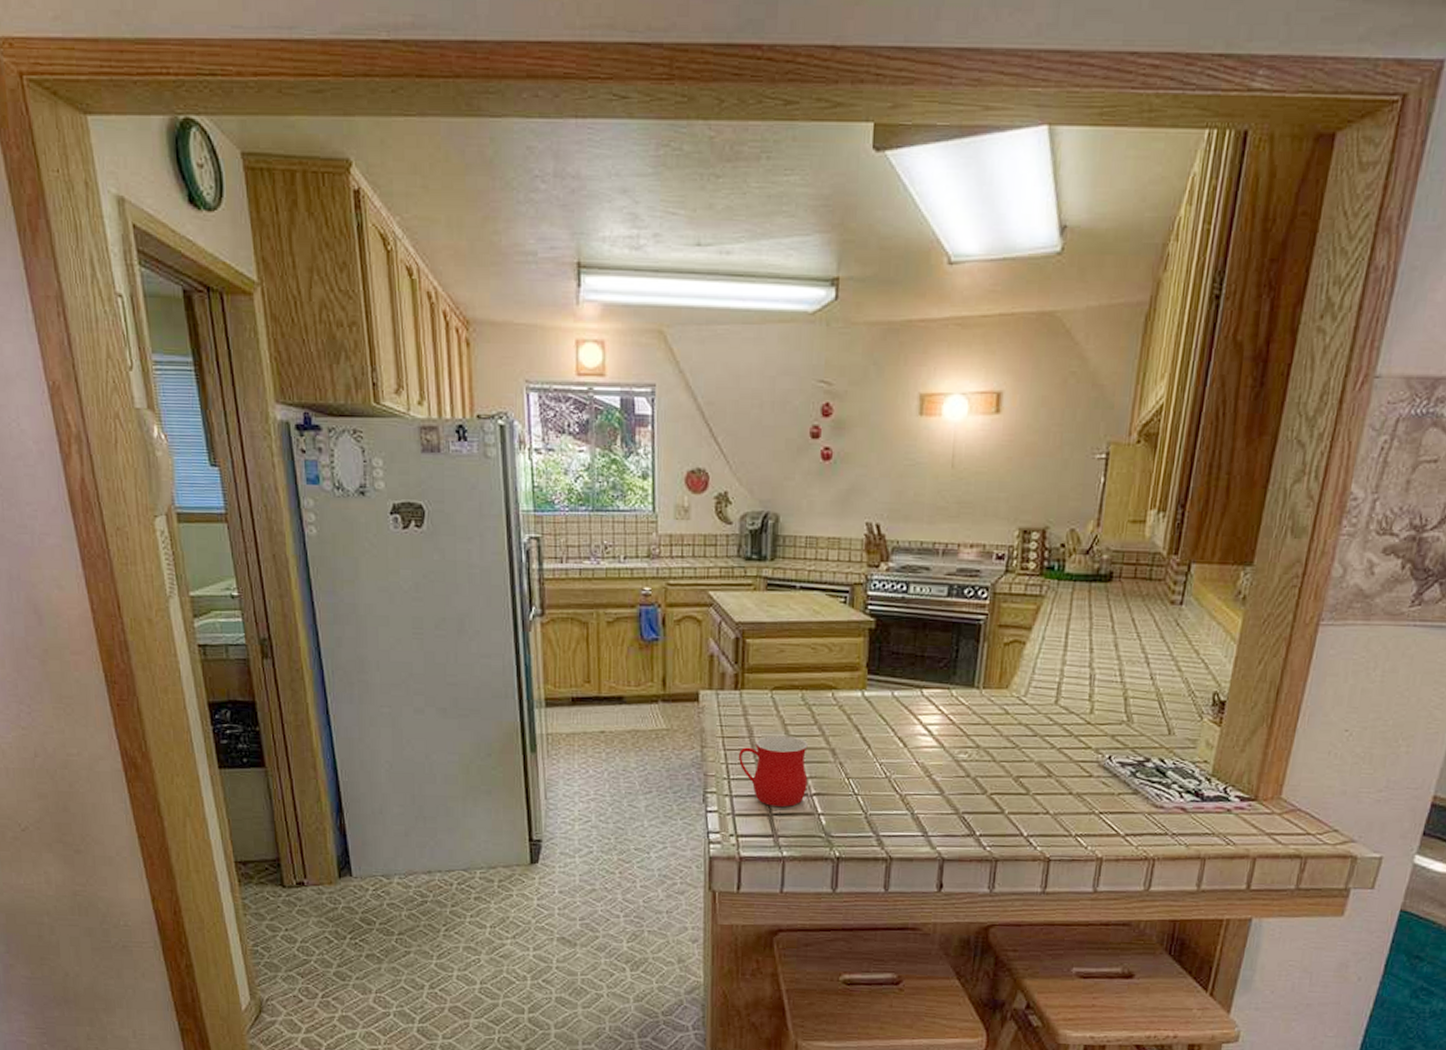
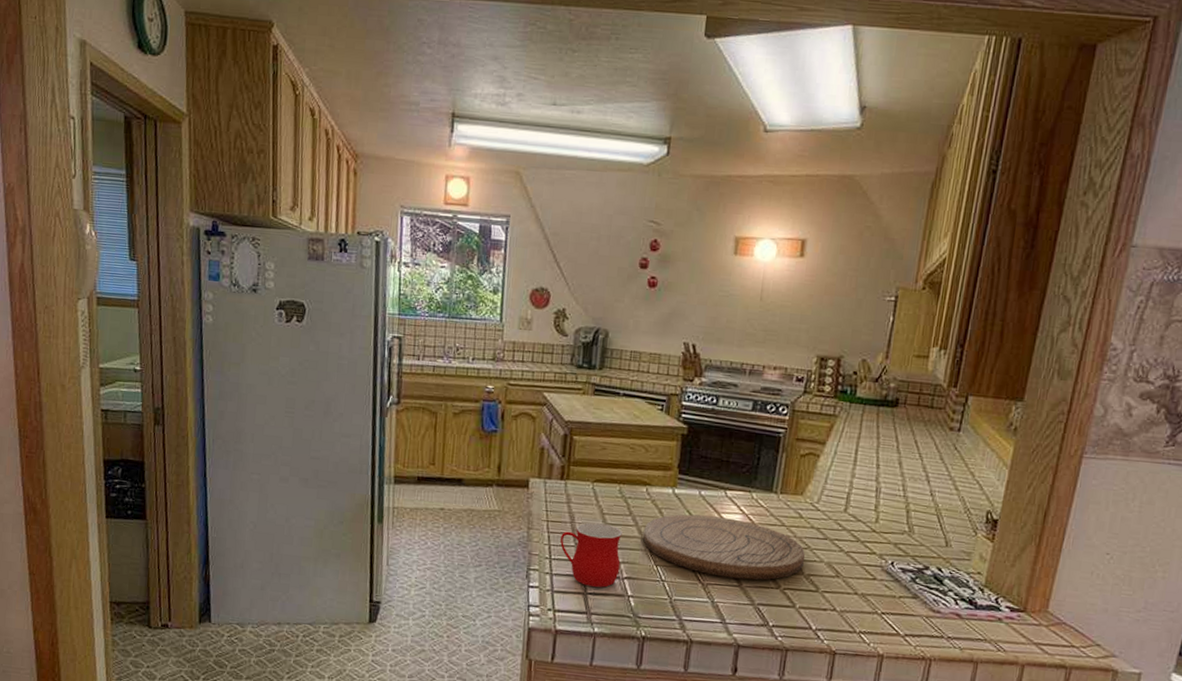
cutting board: none [832,718,1014,787] -> present [643,514,806,580]

